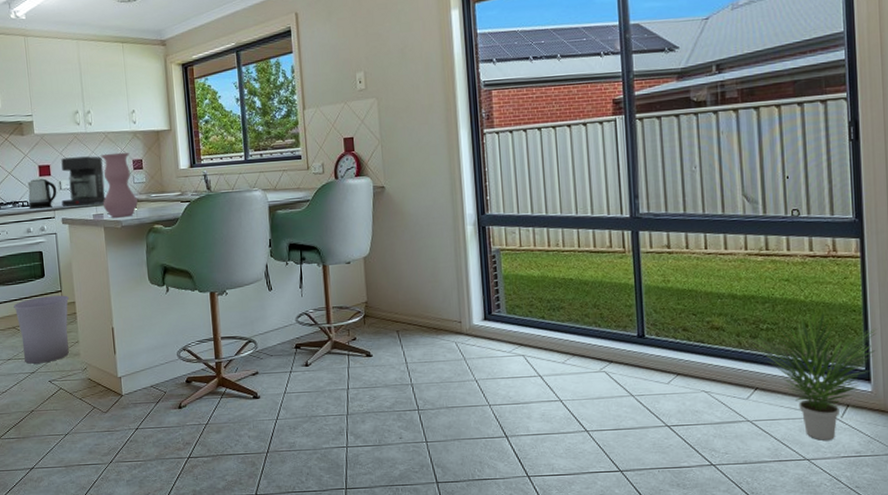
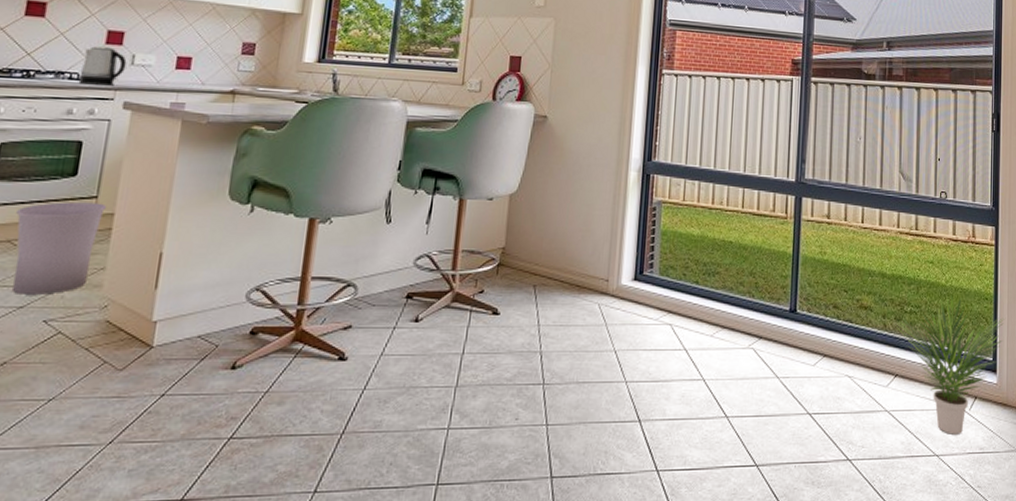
coffee maker: present [61,156,106,207] -> none [128,26,201,91]
vase: present [100,152,138,219] -> none [187,29,242,112]

